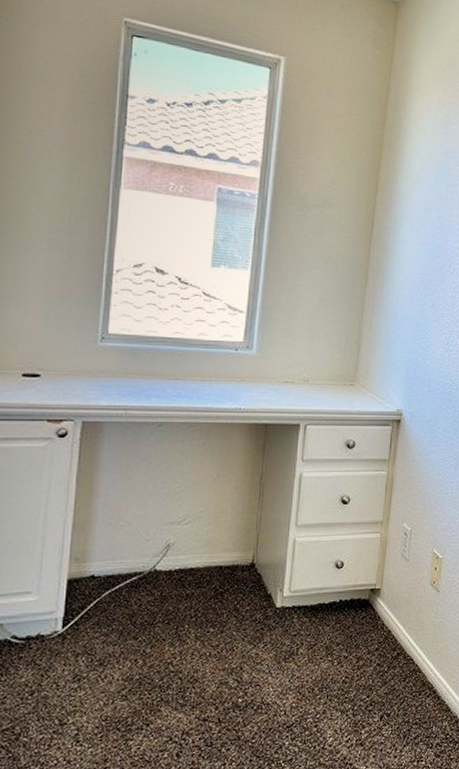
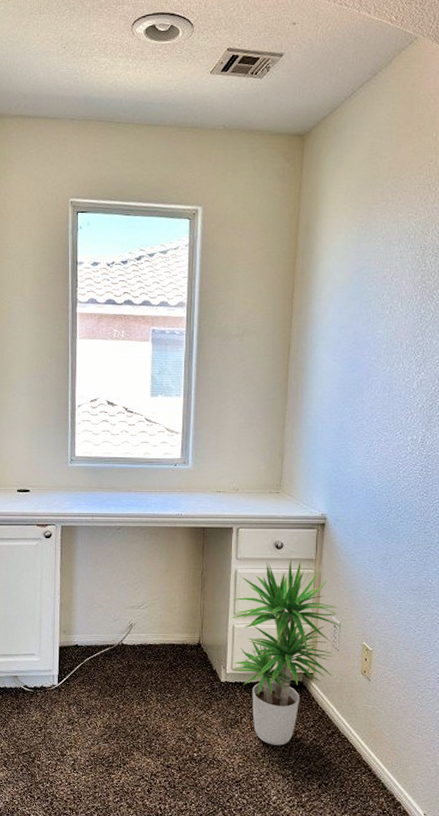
potted plant: none [291,460,413,677] -> present [231,559,342,746]

